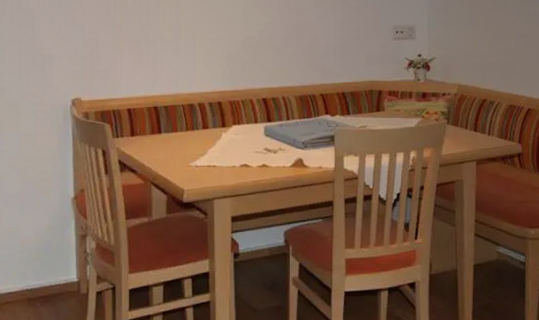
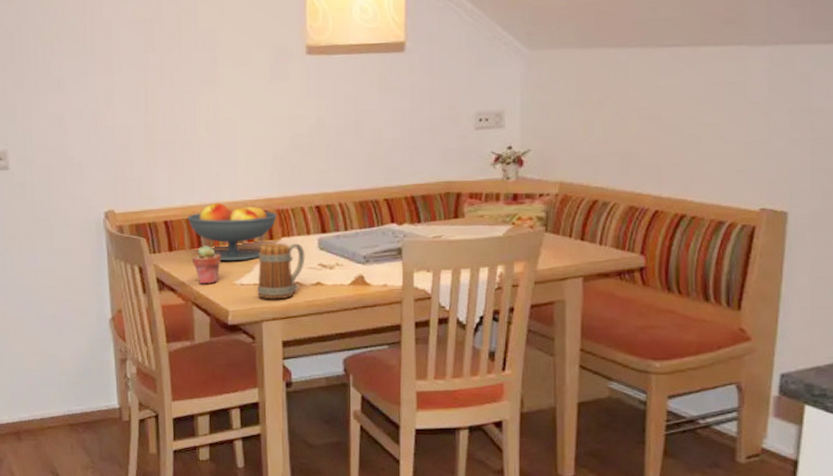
fruit bowl: none [148,93,229,146] -> present [186,202,277,262]
potted succulent: none [151,131,179,166] -> present [191,246,221,285]
mug: none [210,130,253,180] -> present [257,243,305,300]

